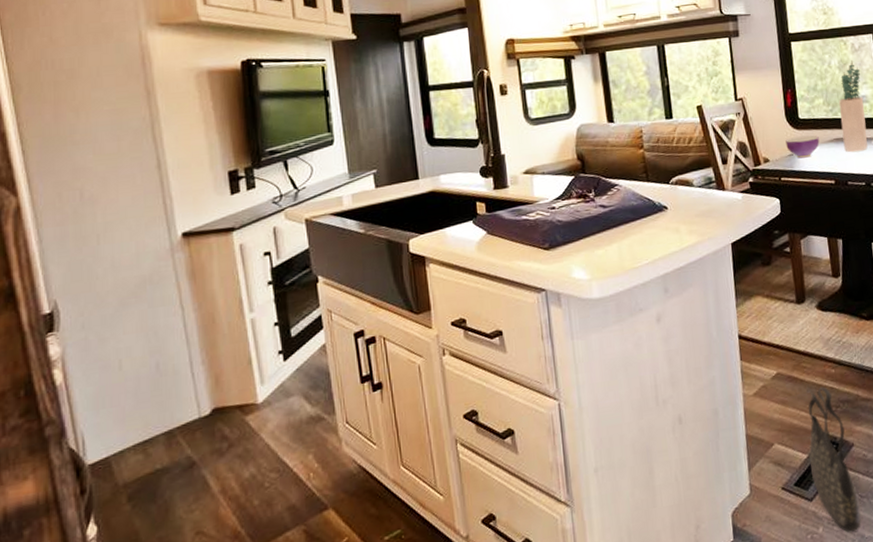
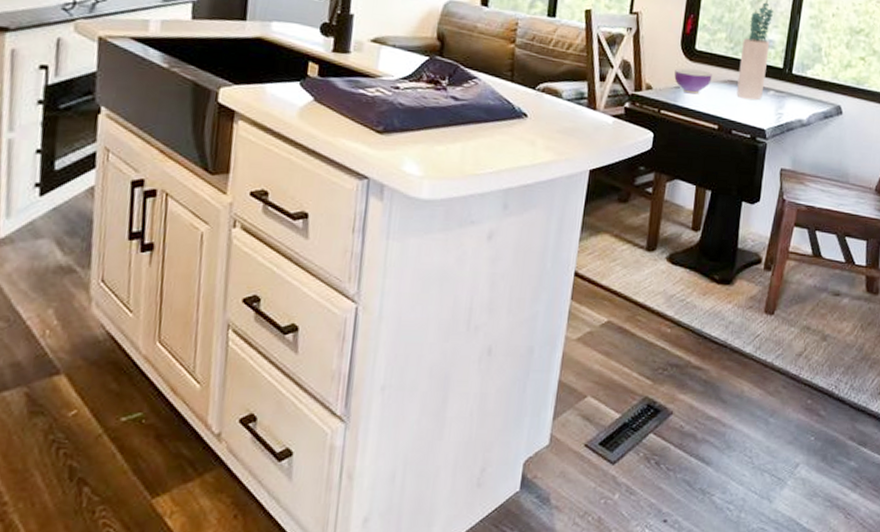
tote bag: present [808,386,861,533] -> none [620,345,667,504]

